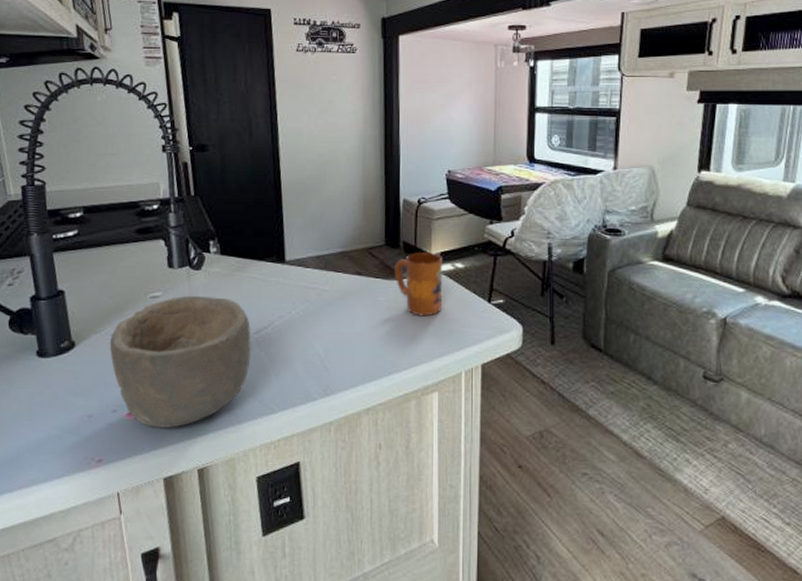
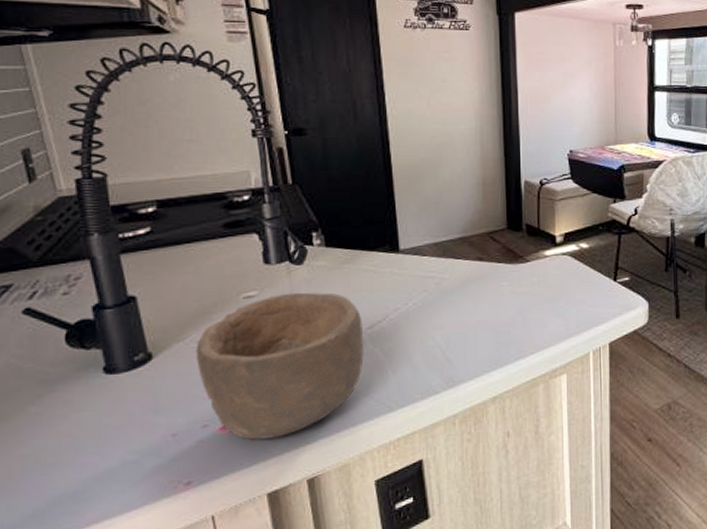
mug: present [394,252,443,317] -> none [518,233,569,299]

